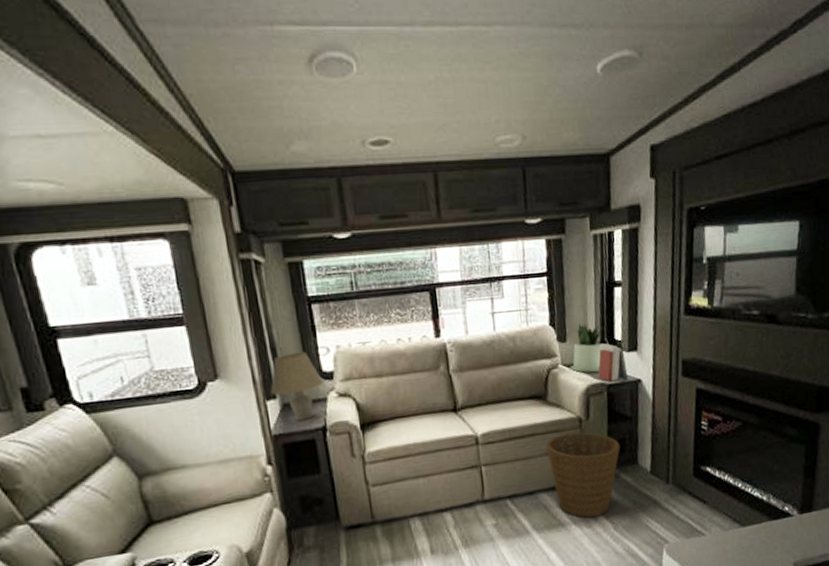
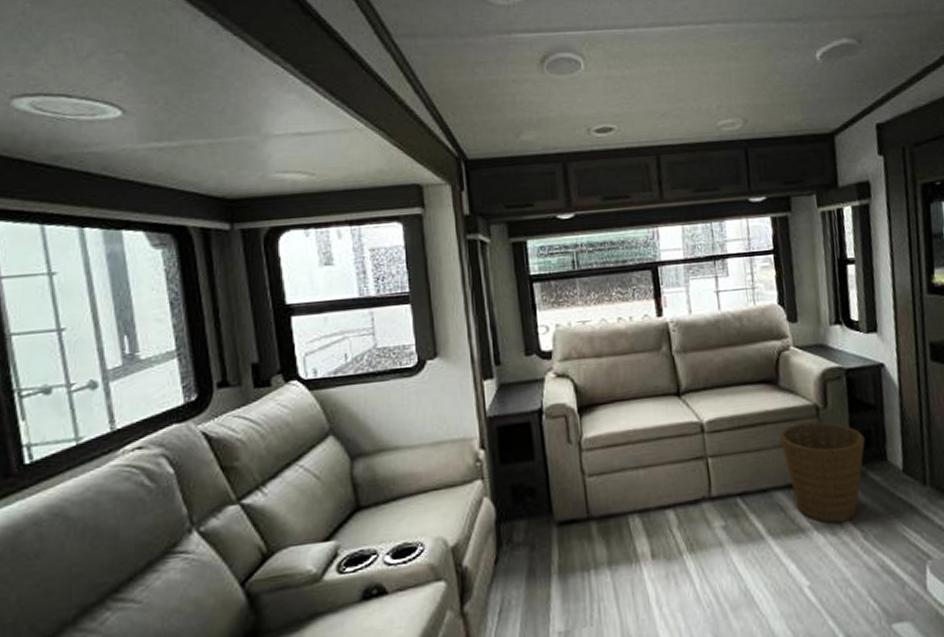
table lamp: present [270,351,325,421] -> none [488,330,543,402]
planter: present [570,323,602,373] -> none [802,302,837,356]
books: present [598,343,628,382] -> none [834,324,869,366]

